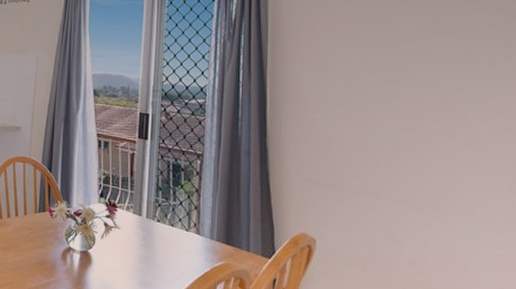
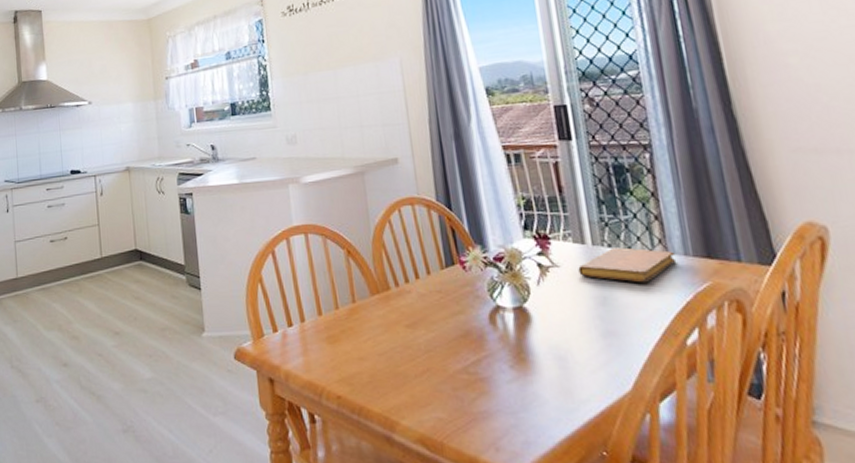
notebook: none [132,223,204,253] -> present [578,247,677,283]

